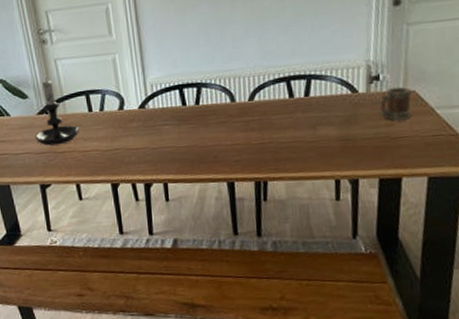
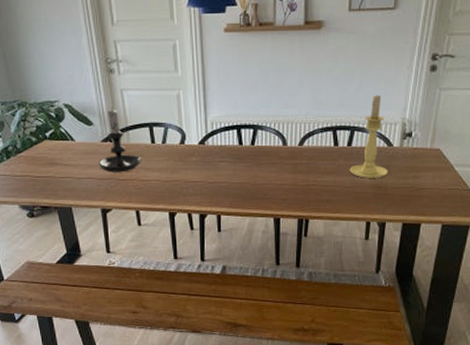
candle holder: none [309,37,355,131] -> present [349,94,388,179]
mug: present [380,86,412,121] -> none [409,144,437,175]

